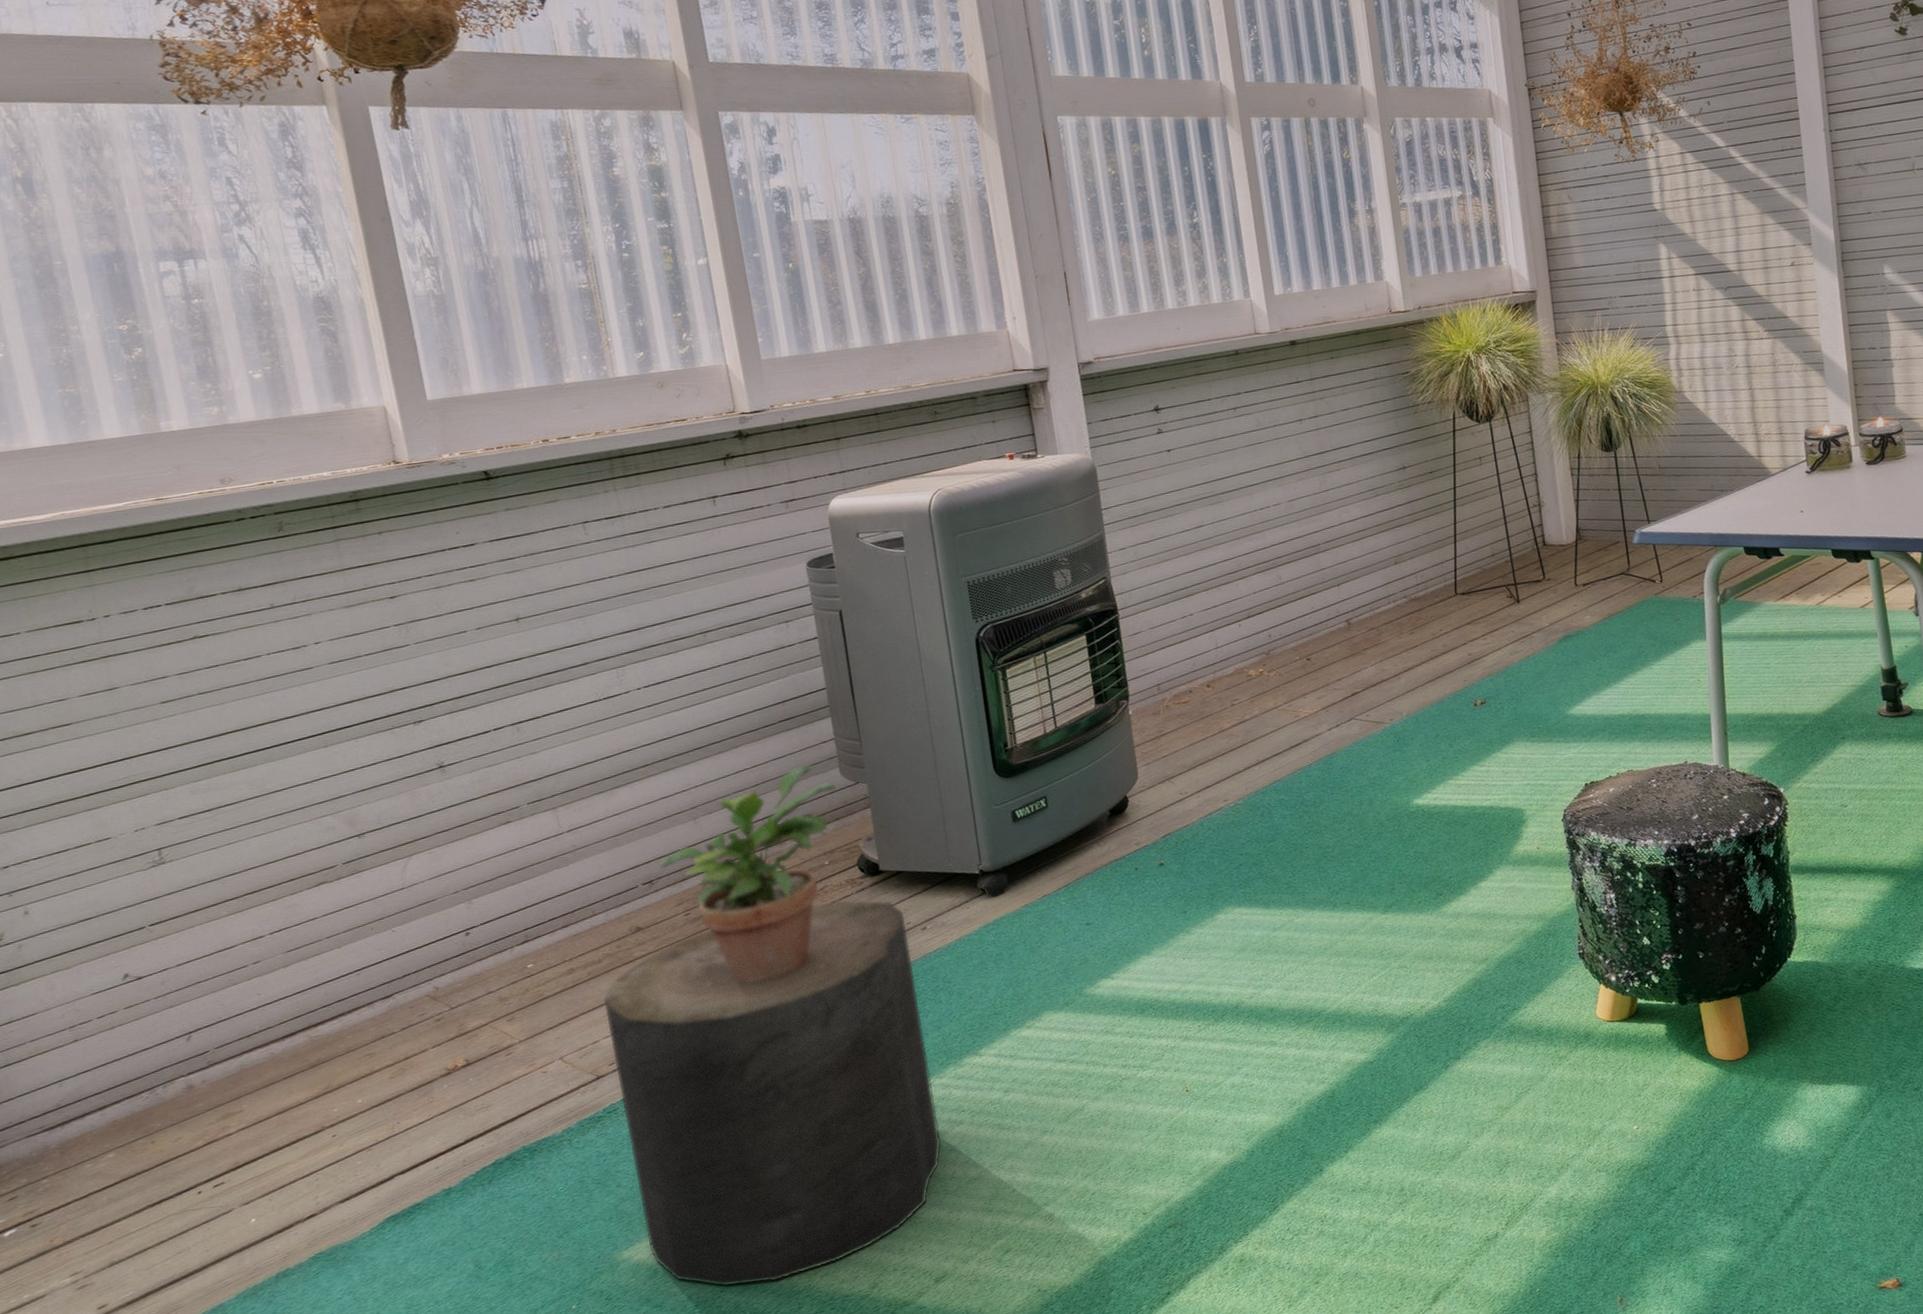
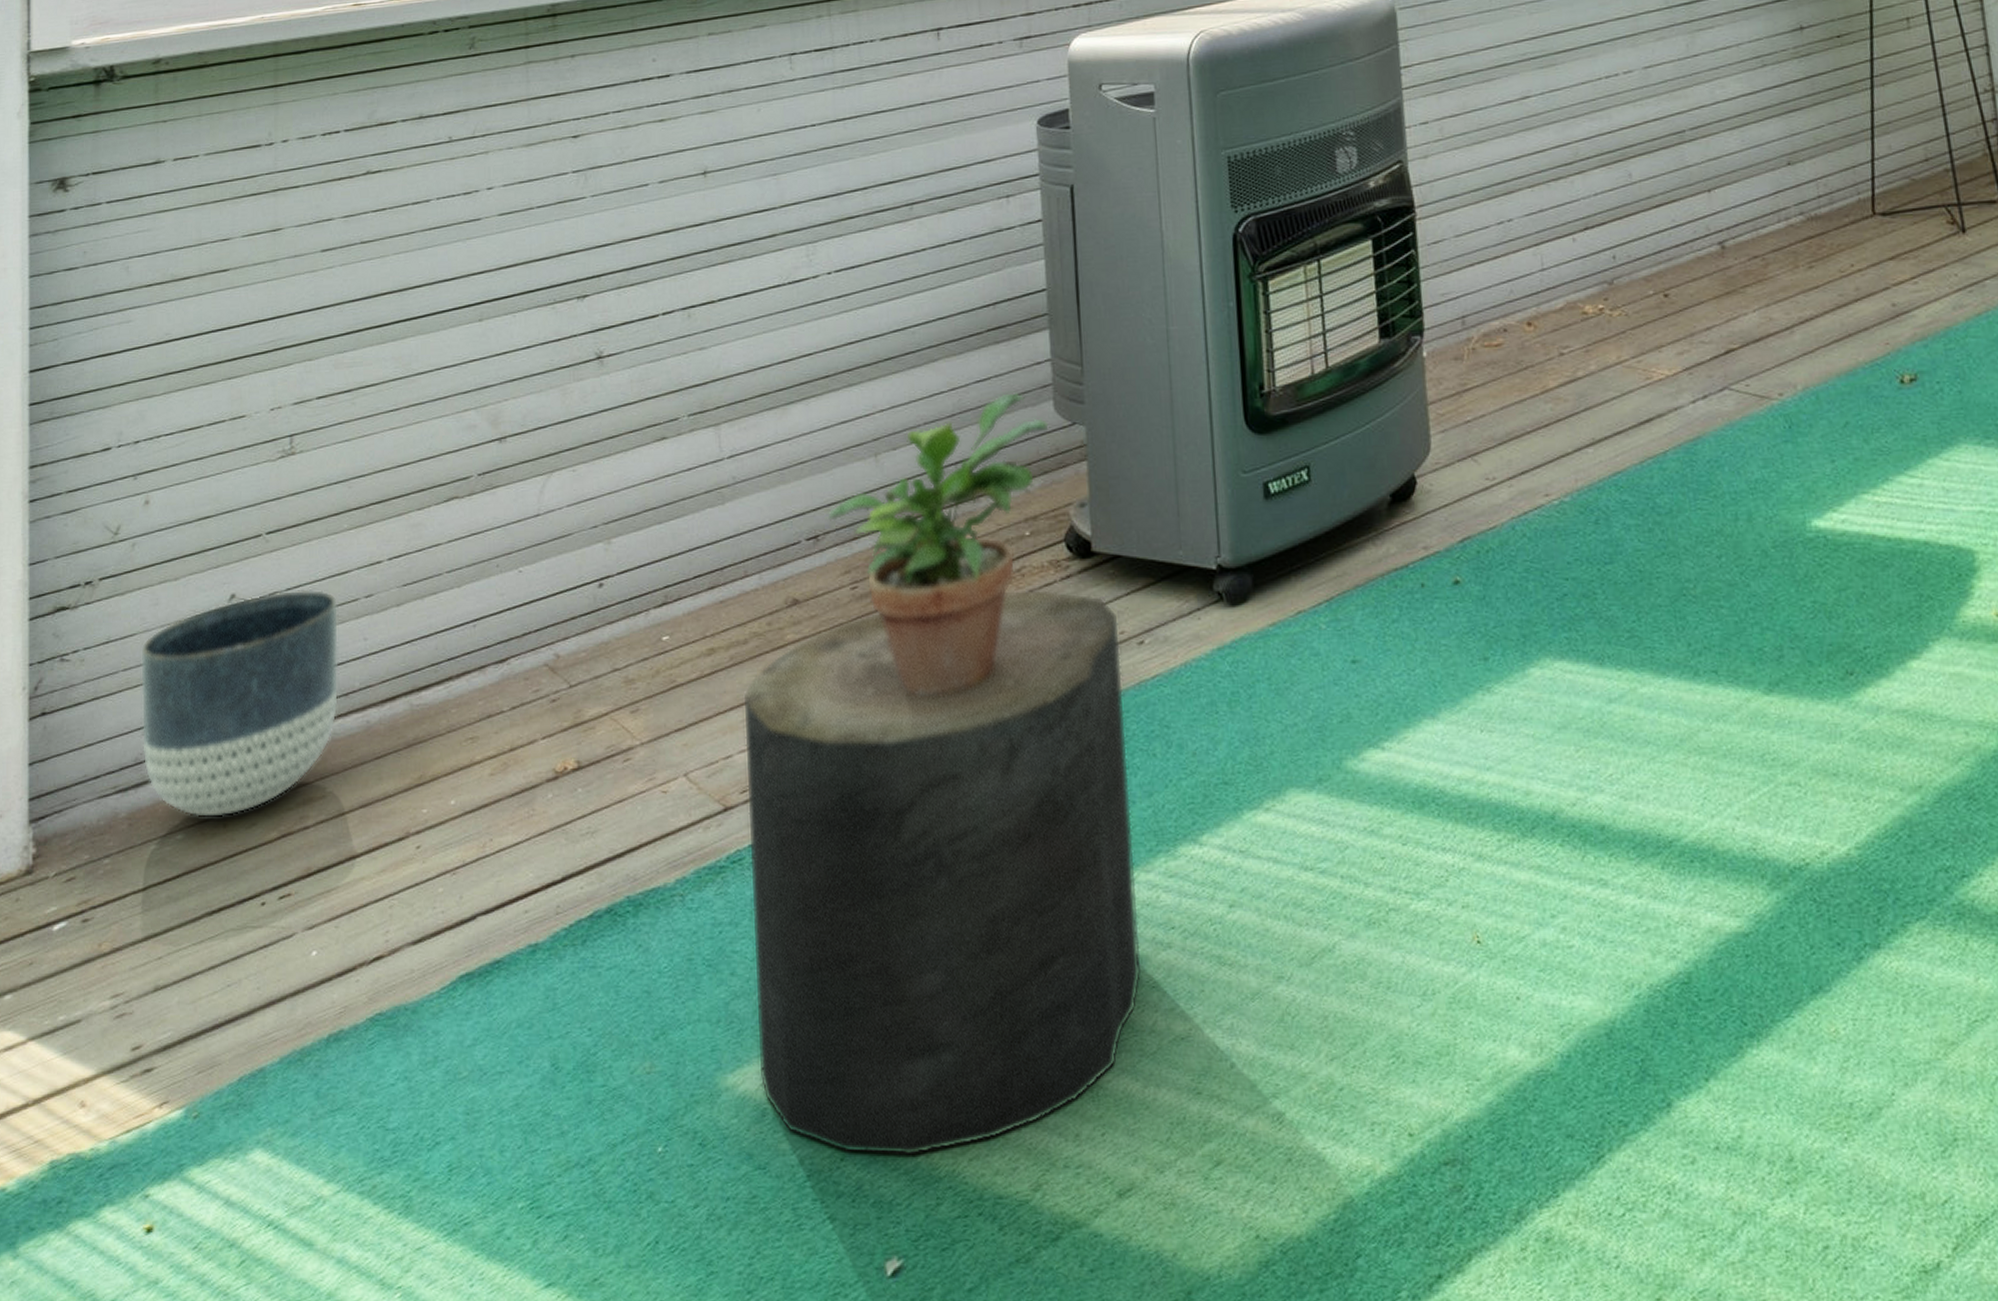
planter: none [44,962,243,1140] -> present [140,589,339,818]

